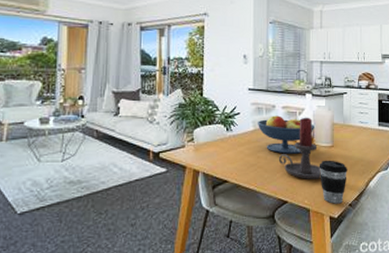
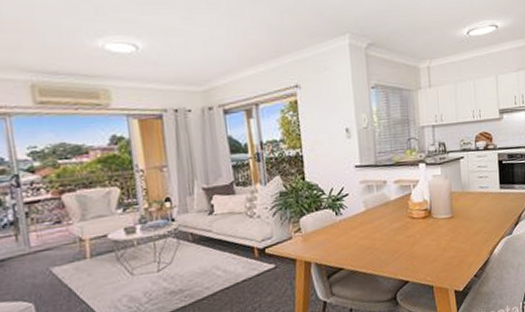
fruit bowl: present [257,115,314,154] -> none [368,190,431,232]
candle holder: present [278,117,321,179] -> none [395,189,442,256]
coffee cup: present [319,160,347,204] -> none [439,231,470,277]

